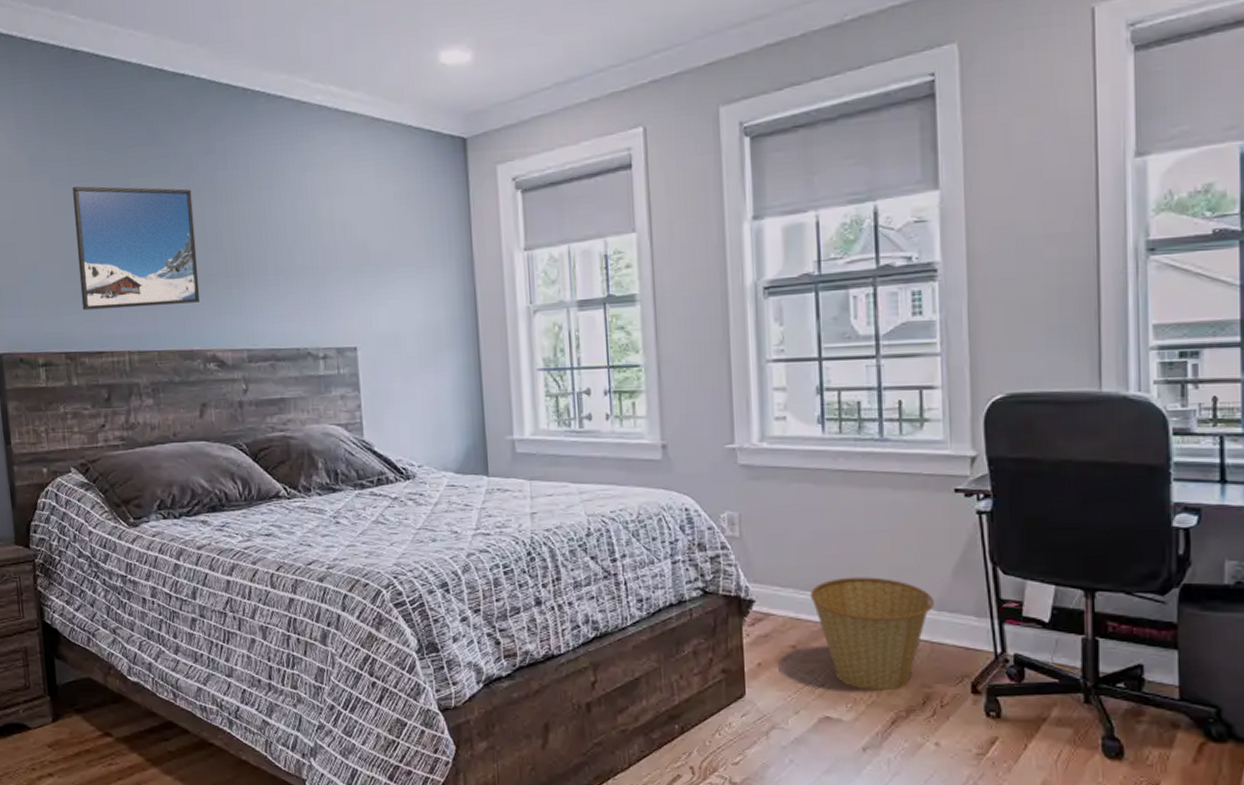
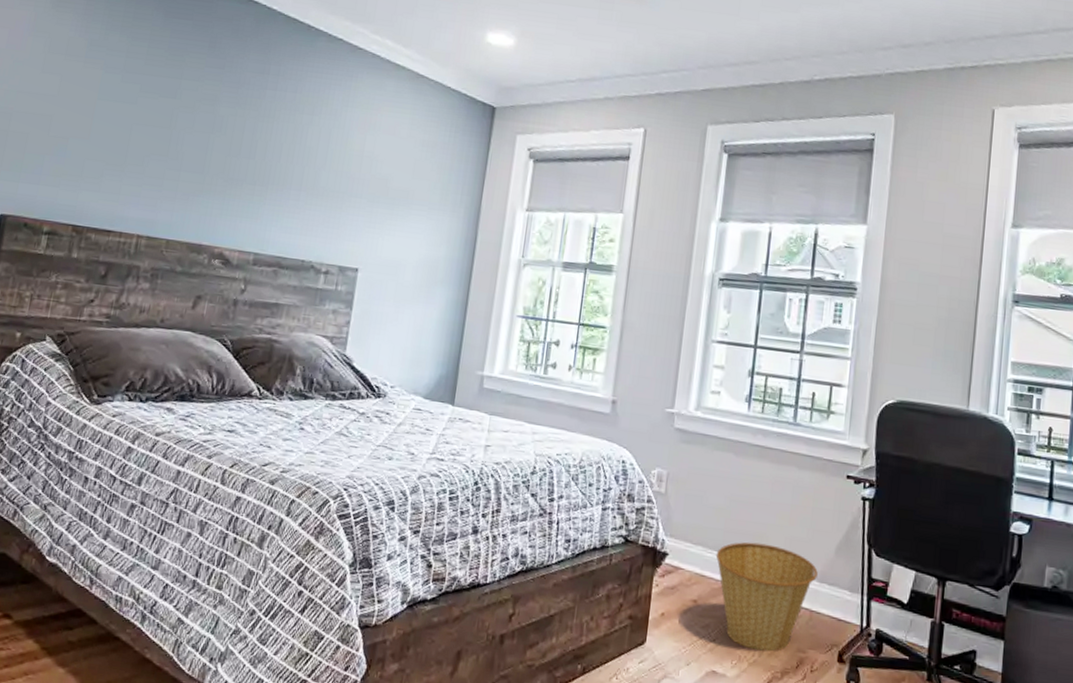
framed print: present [72,186,201,311] -> none [102,77,238,202]

